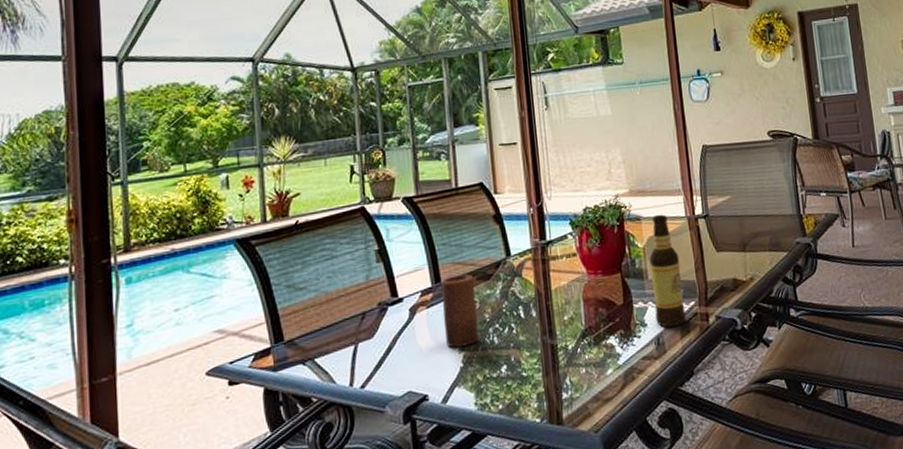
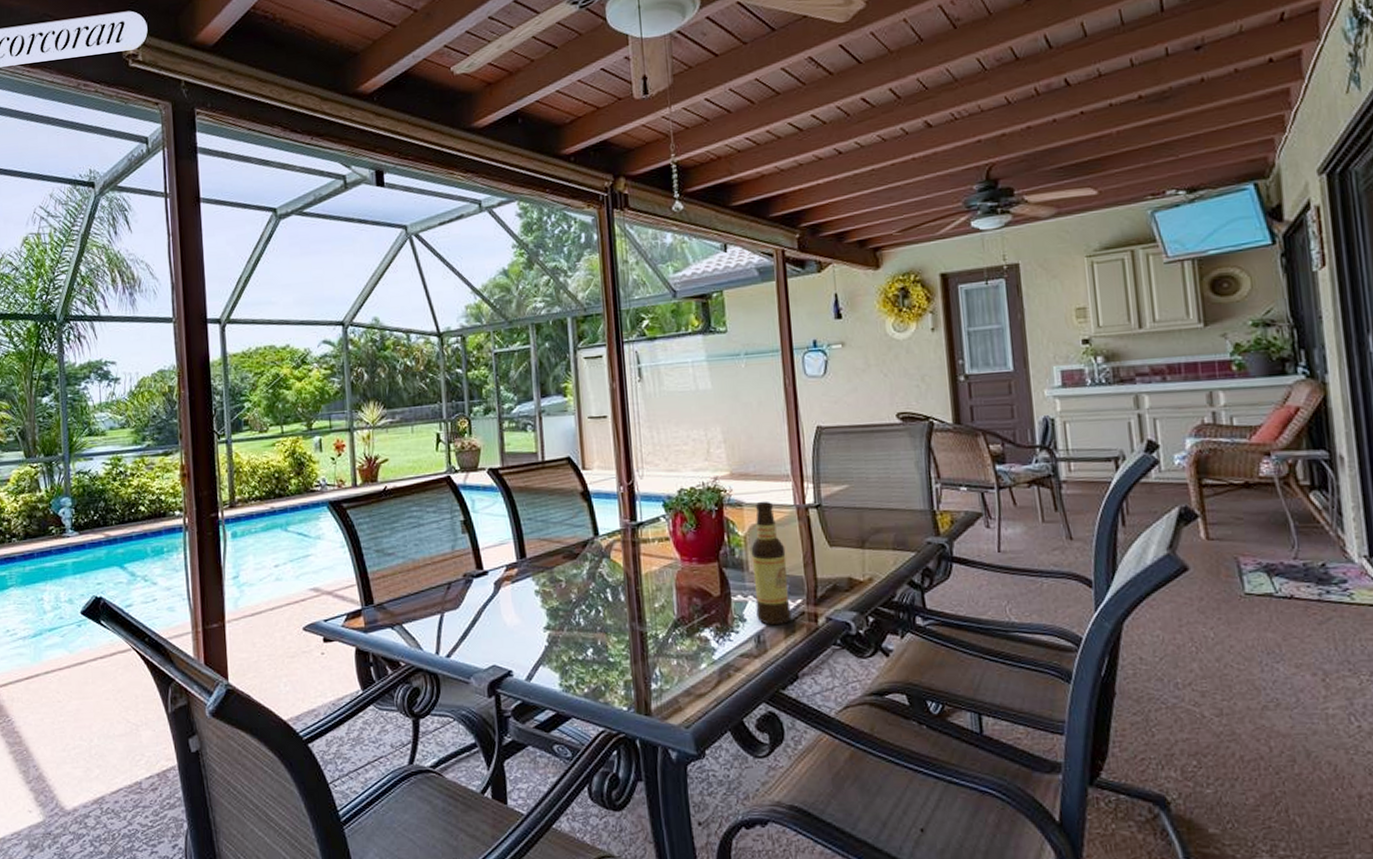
candle: present [441,274,479,348] -> none [526,551,565,626]

